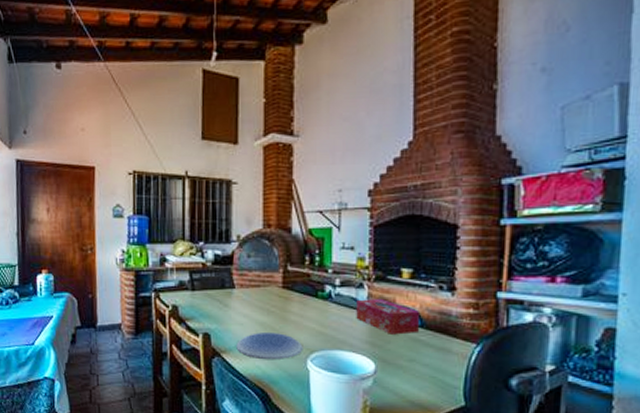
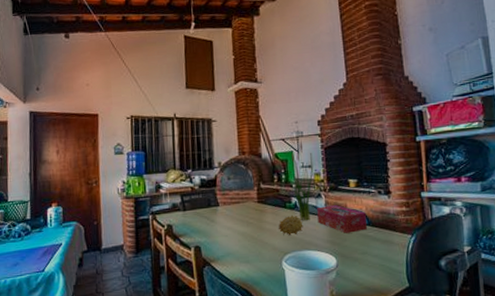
plate: present [236,333,303,361] -> none [223,240,278,265]
fruit: none [305,306,337,331] -> present [278,215,303,236]
plant: none [327,214,357,315] -> present [291,140,314,221]

